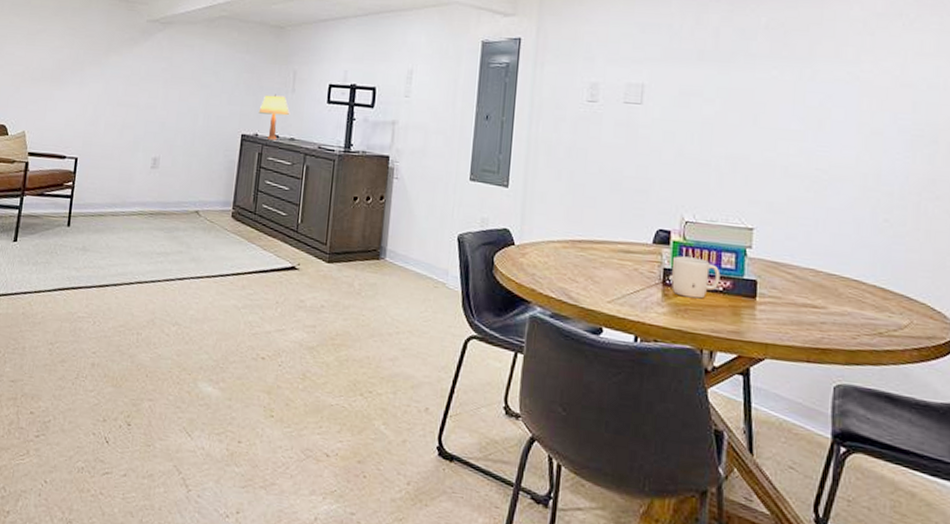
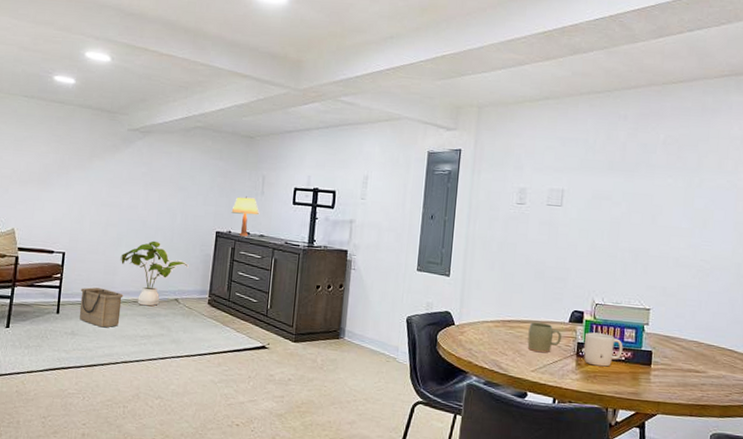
basket: none [91,197,139,243] -> present [79,287,124,328]
house plant: none [136,144,210,219] -> present [120,240,188,306]
mug: none [602,242,644,280] -> present [527,322,561,353]

